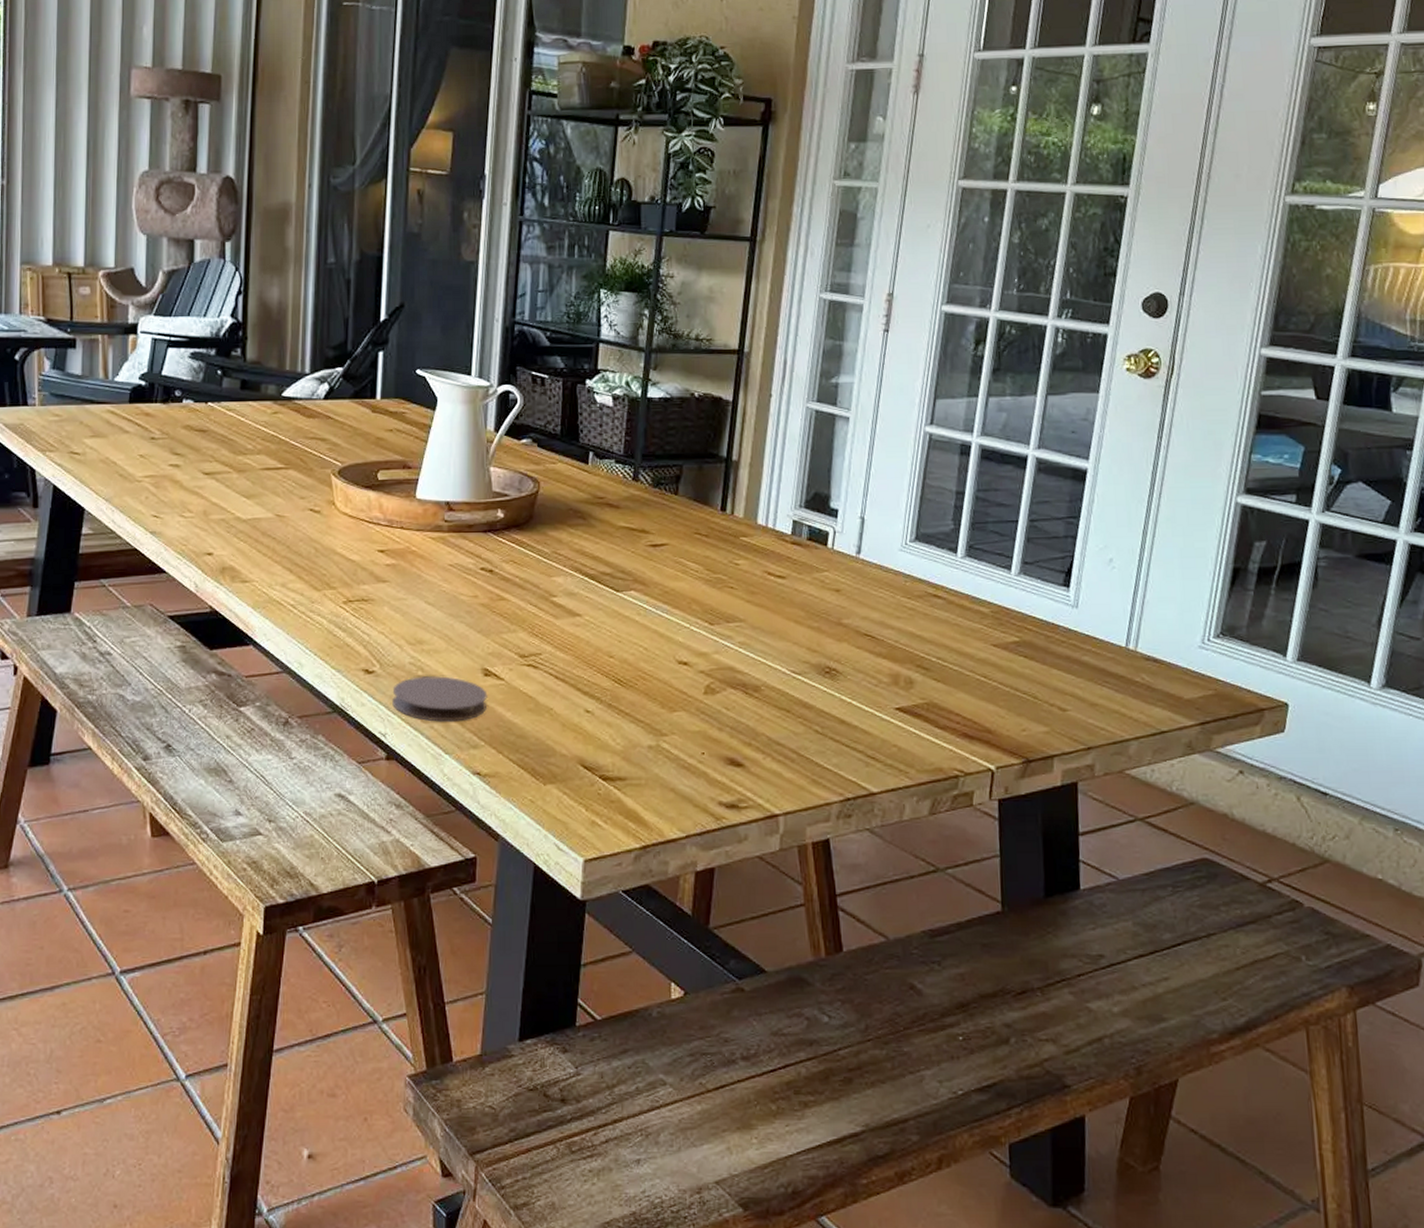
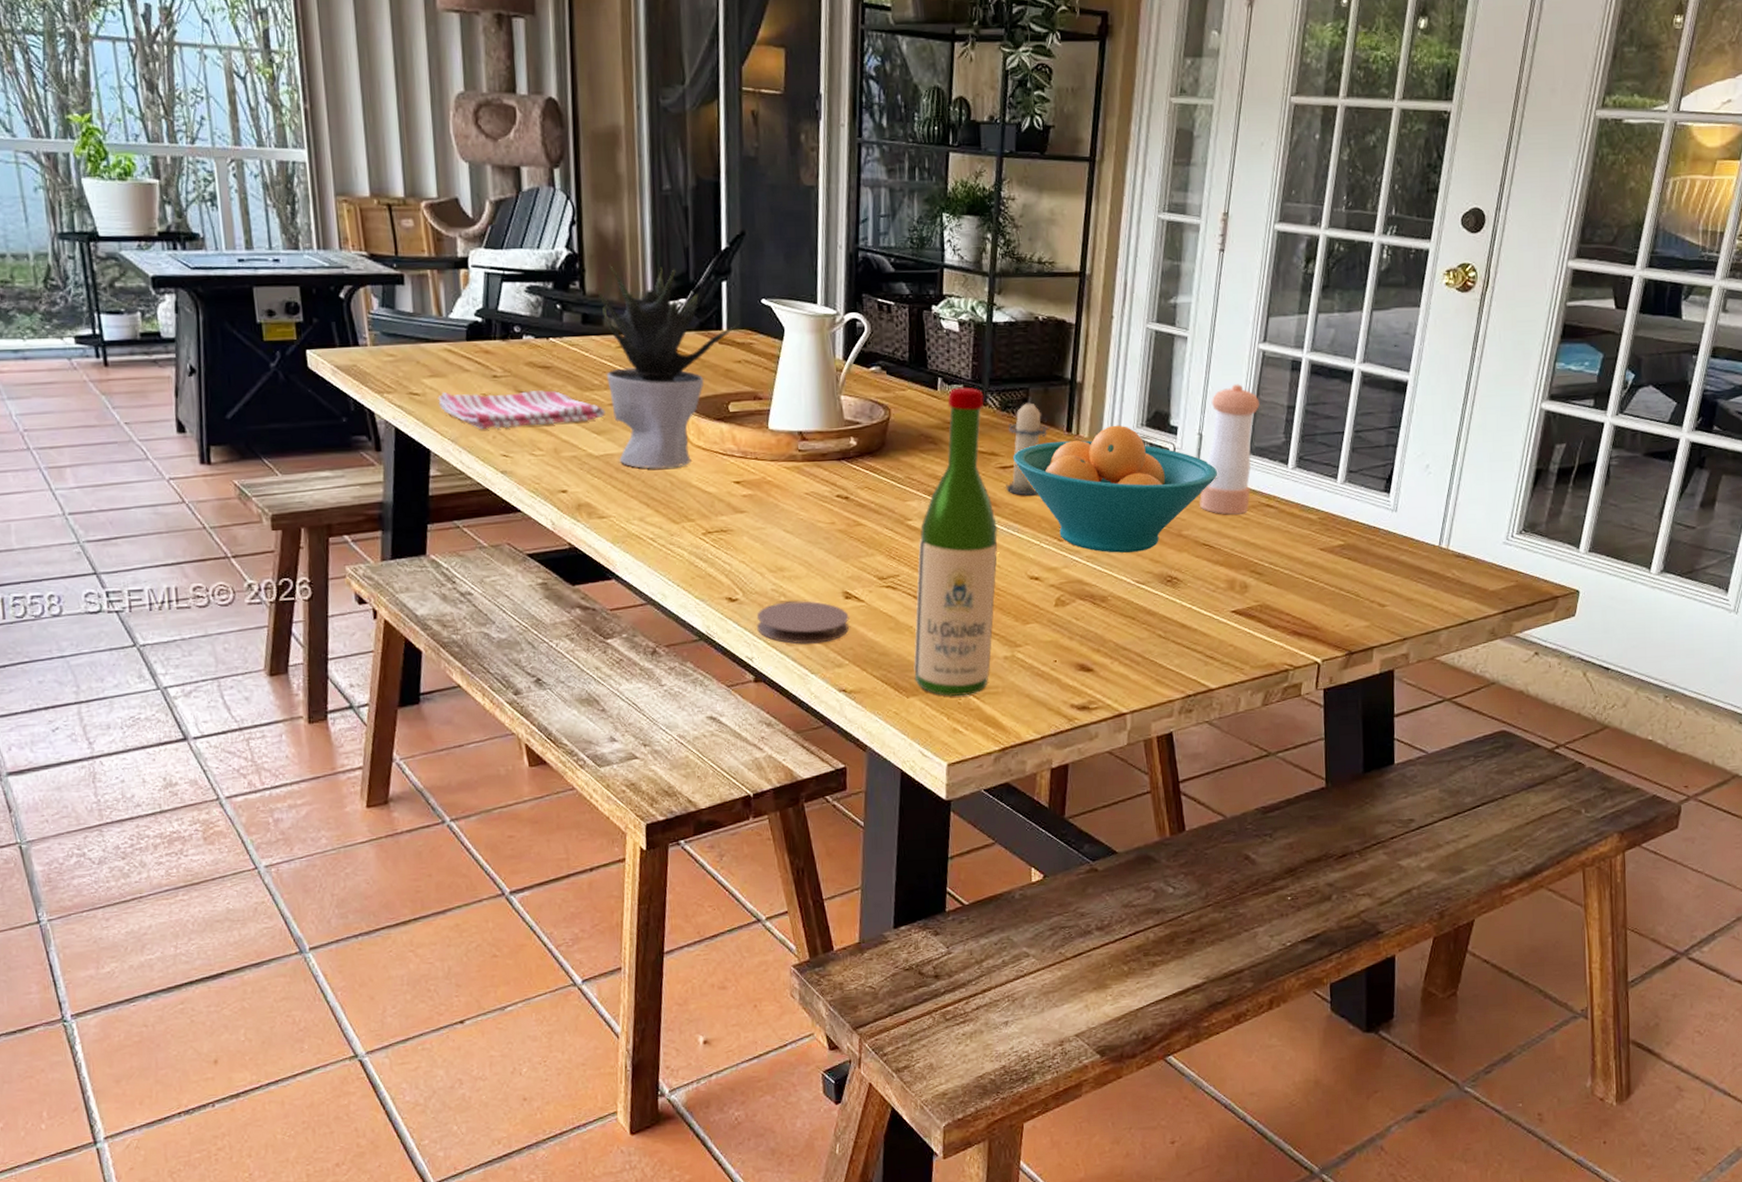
dish towel: none [96,452,256,490] -> present [438,390,606,430]
potted plant: none [256,333,394,535] -> present [596,264,740,469]
wine bottle: none [552,462,646,787] -> present [913,387,998,697]
candle: none [656,473,702,576] -> present [1006,396,1048,496]
fruit bowl: none [664,505,881,640] -> present [1013,425,1218,553]
pepper shaker: none [861,467,926,604] -> present [1200,384,1260,515]

